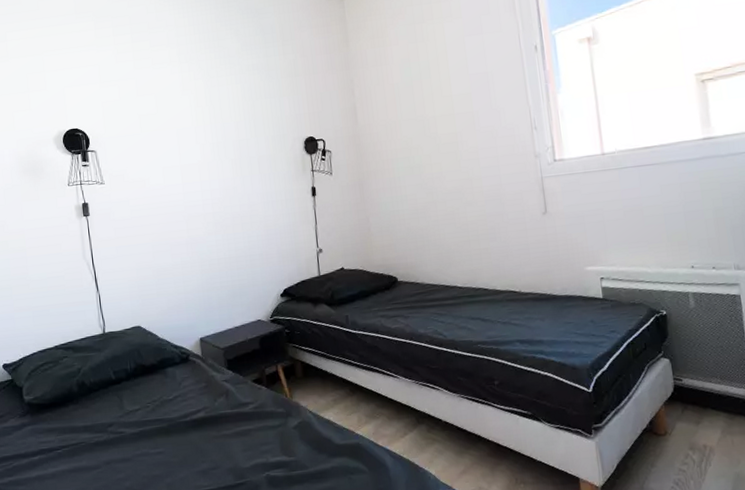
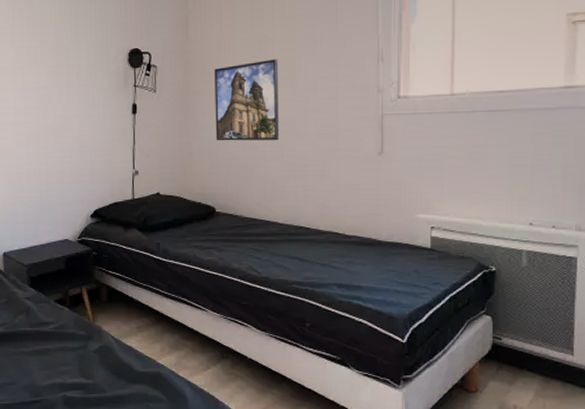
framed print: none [384,135,451,215] -> present [214,59,280,141]

